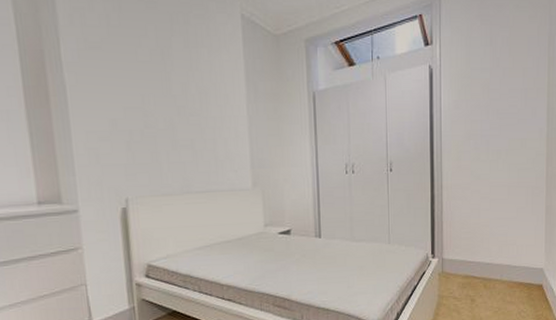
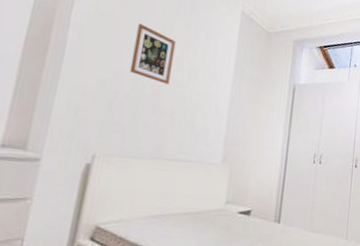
picture frame: none [133,50,182,114] -> present [129,23,176,84]

